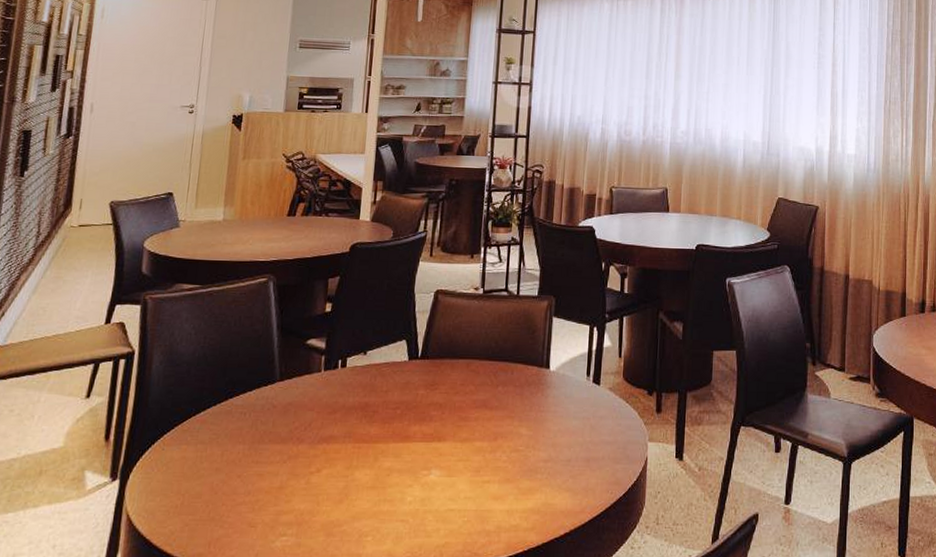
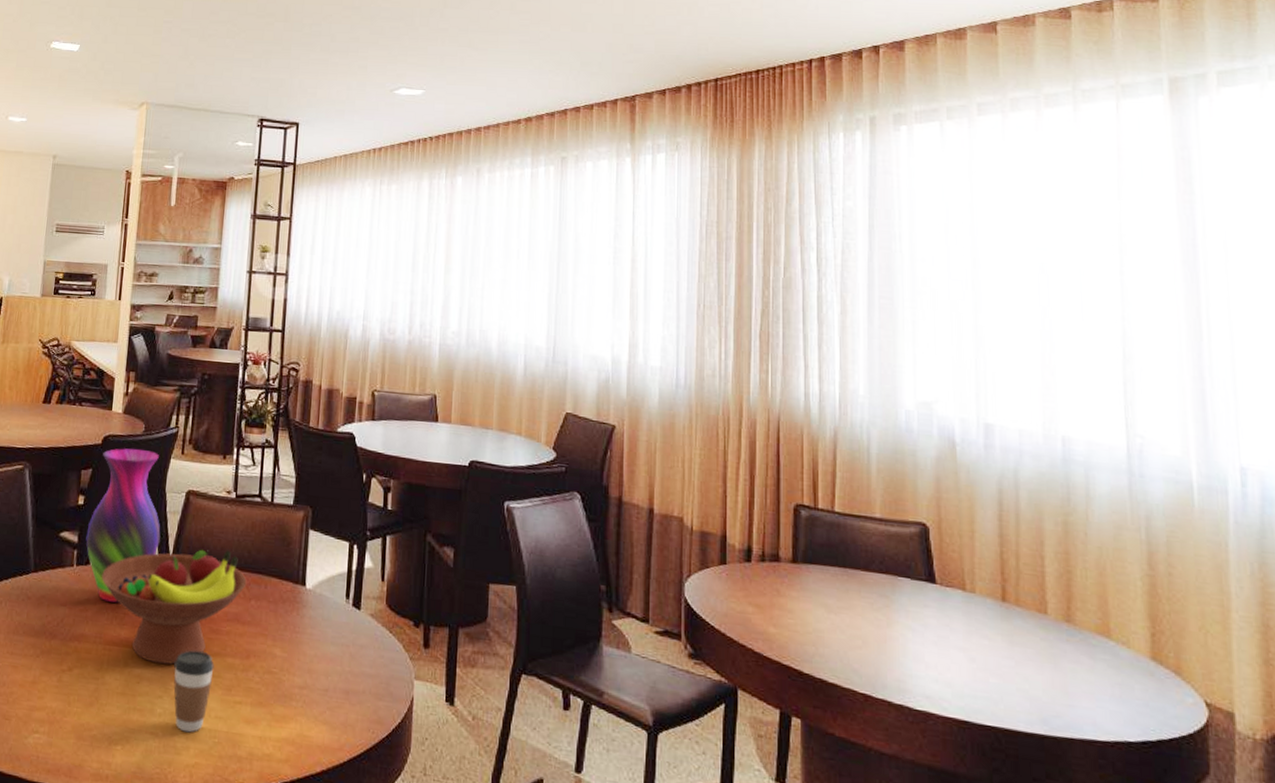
vase: none [334,254,410,402] -> present [86,448,161,603]
fruit bowl: none [350,342,494,456] -> present [101,549,247,665]
coffee cup: none [424,439,463,516] -> present [174,650,214,733]

